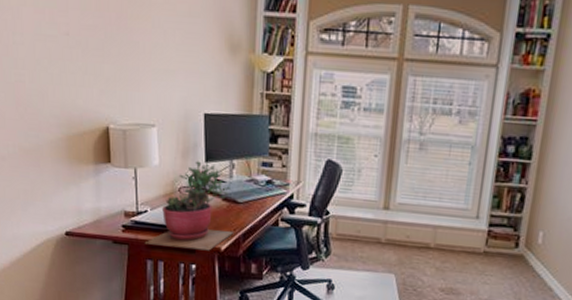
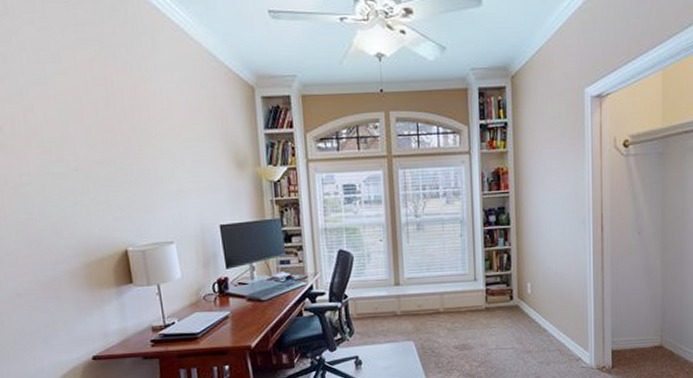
succulent plant: present [144,160,234,251] -> none [175,268,262,354]

